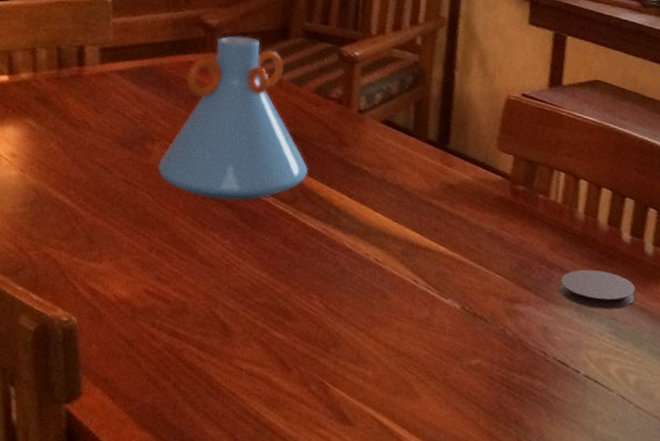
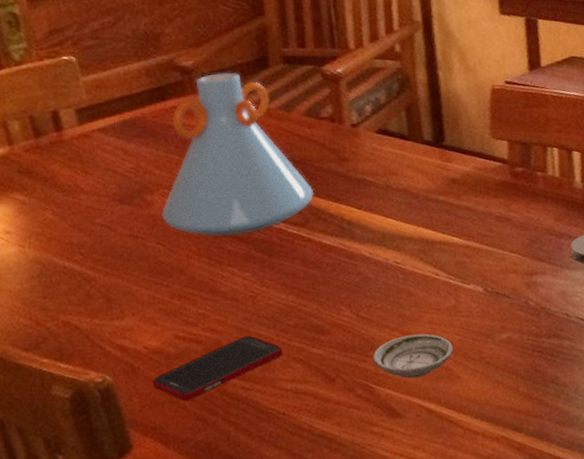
cell phone: none [113,304,246,359] -> present [152,335,283,401]
saucer: none [334,338,419,387] -> present [373,333,454,379]

